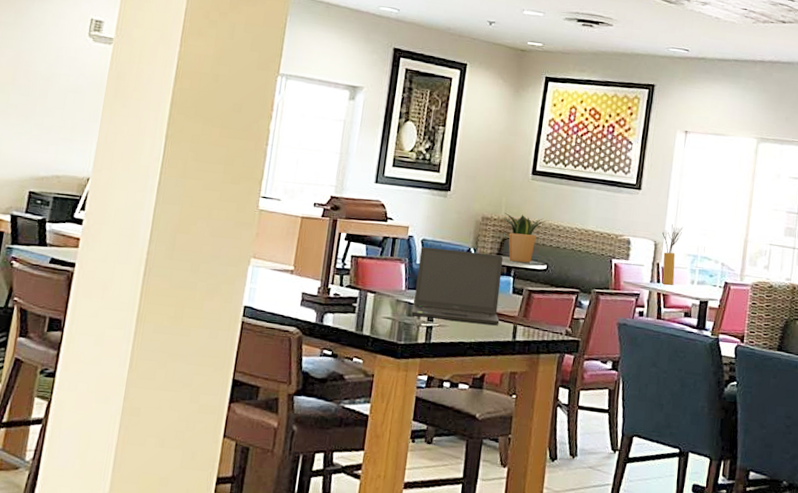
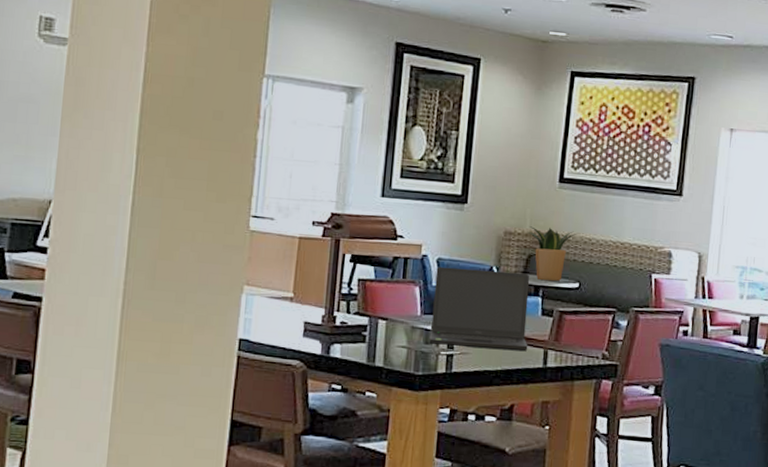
vase: present [662,224,683,286] -> none [707,233,730,302]

